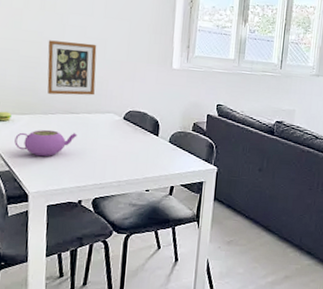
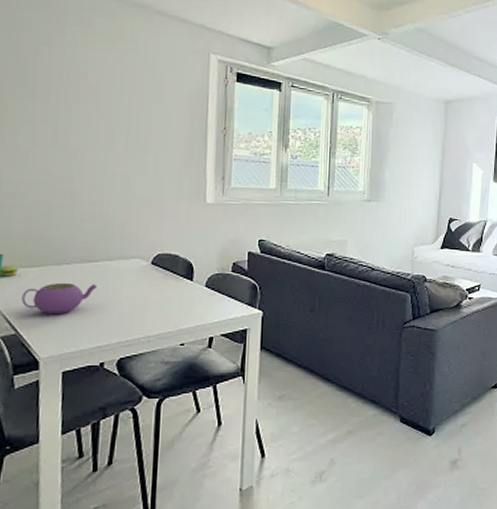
picture frame: present [47,40,97,96] -> none [60,180,119,242]

